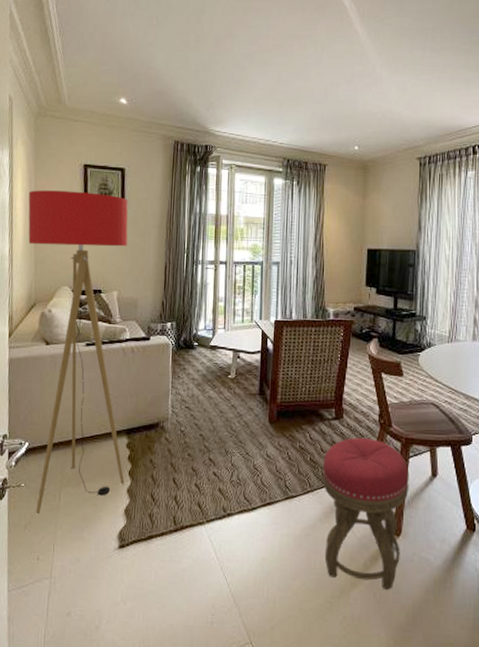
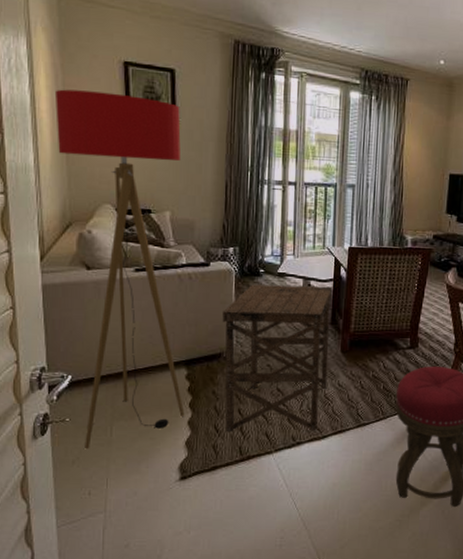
side table: none [160,357,260,502] -> present [222,284,333,431]

